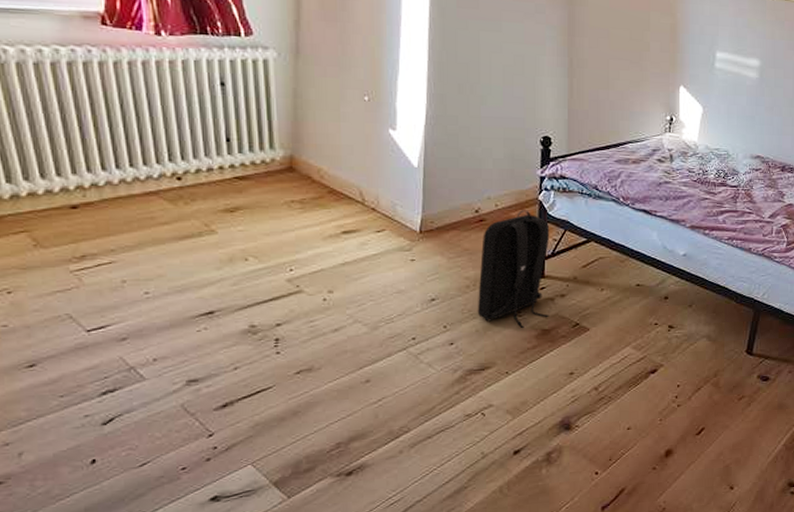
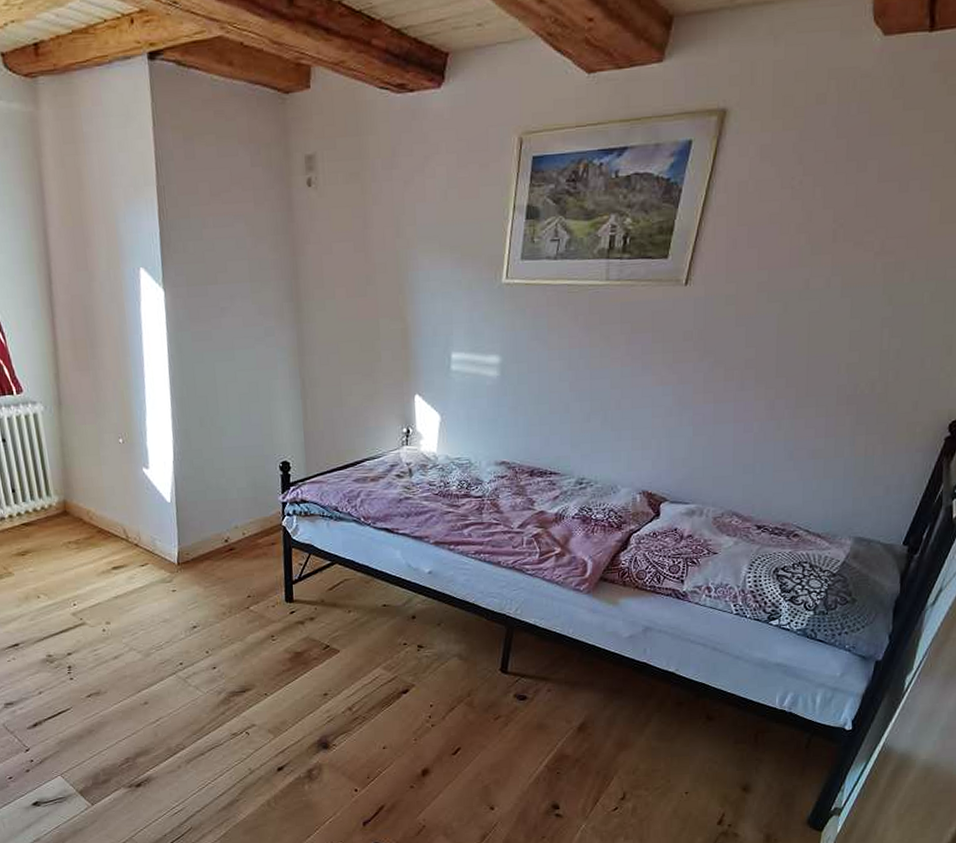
backpack: present [477,210,550,328] -> none [233,536,301,651]

